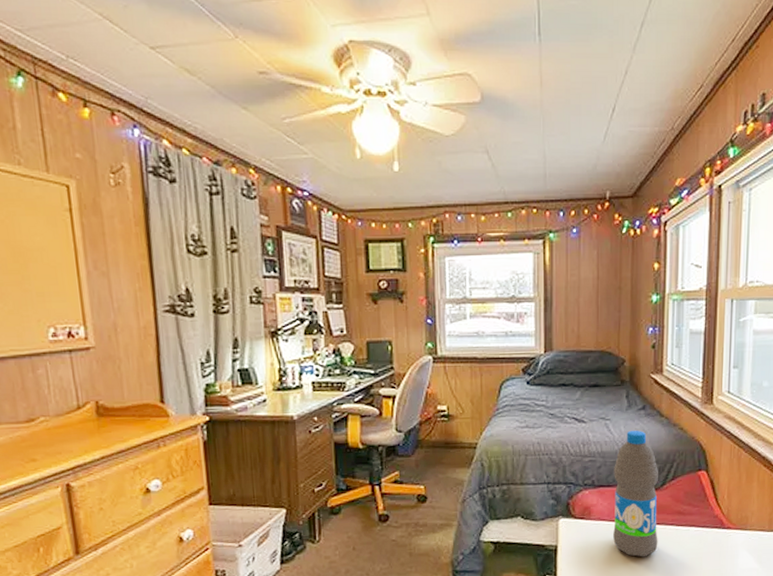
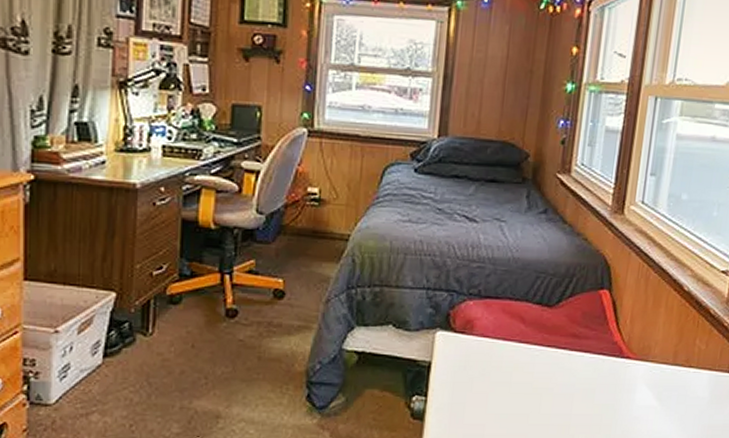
water bottle: present [613,430,658,557] -> none [496,235,555,383]

